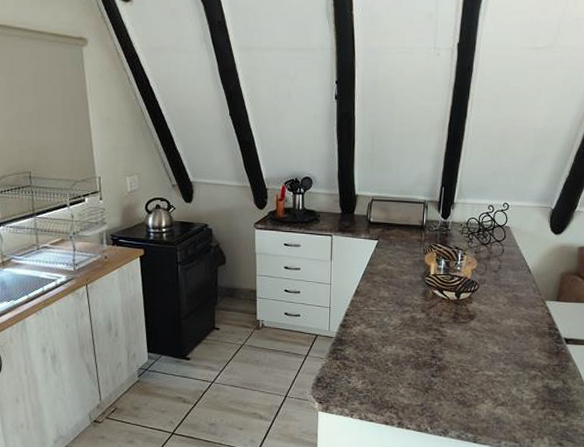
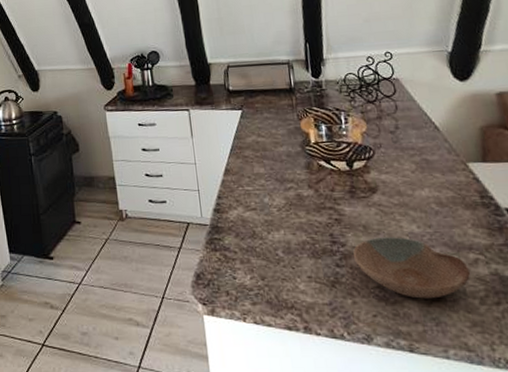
bowl: none [446,355,530,404] -> present [353,237,471,299]

